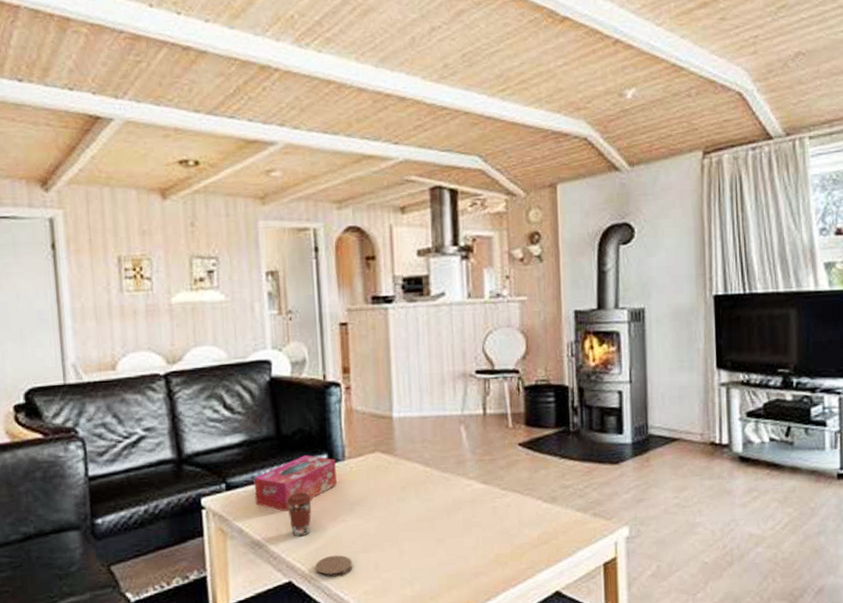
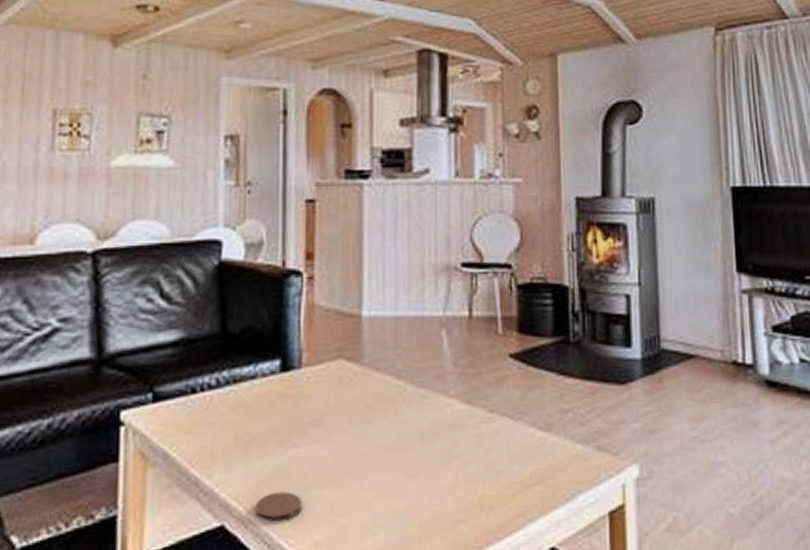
tissue box: present [253,454,337,511] -> none [187,359,290,432]
coffee cup: present [286,491,313,537] -> none [225,406,259,466]

